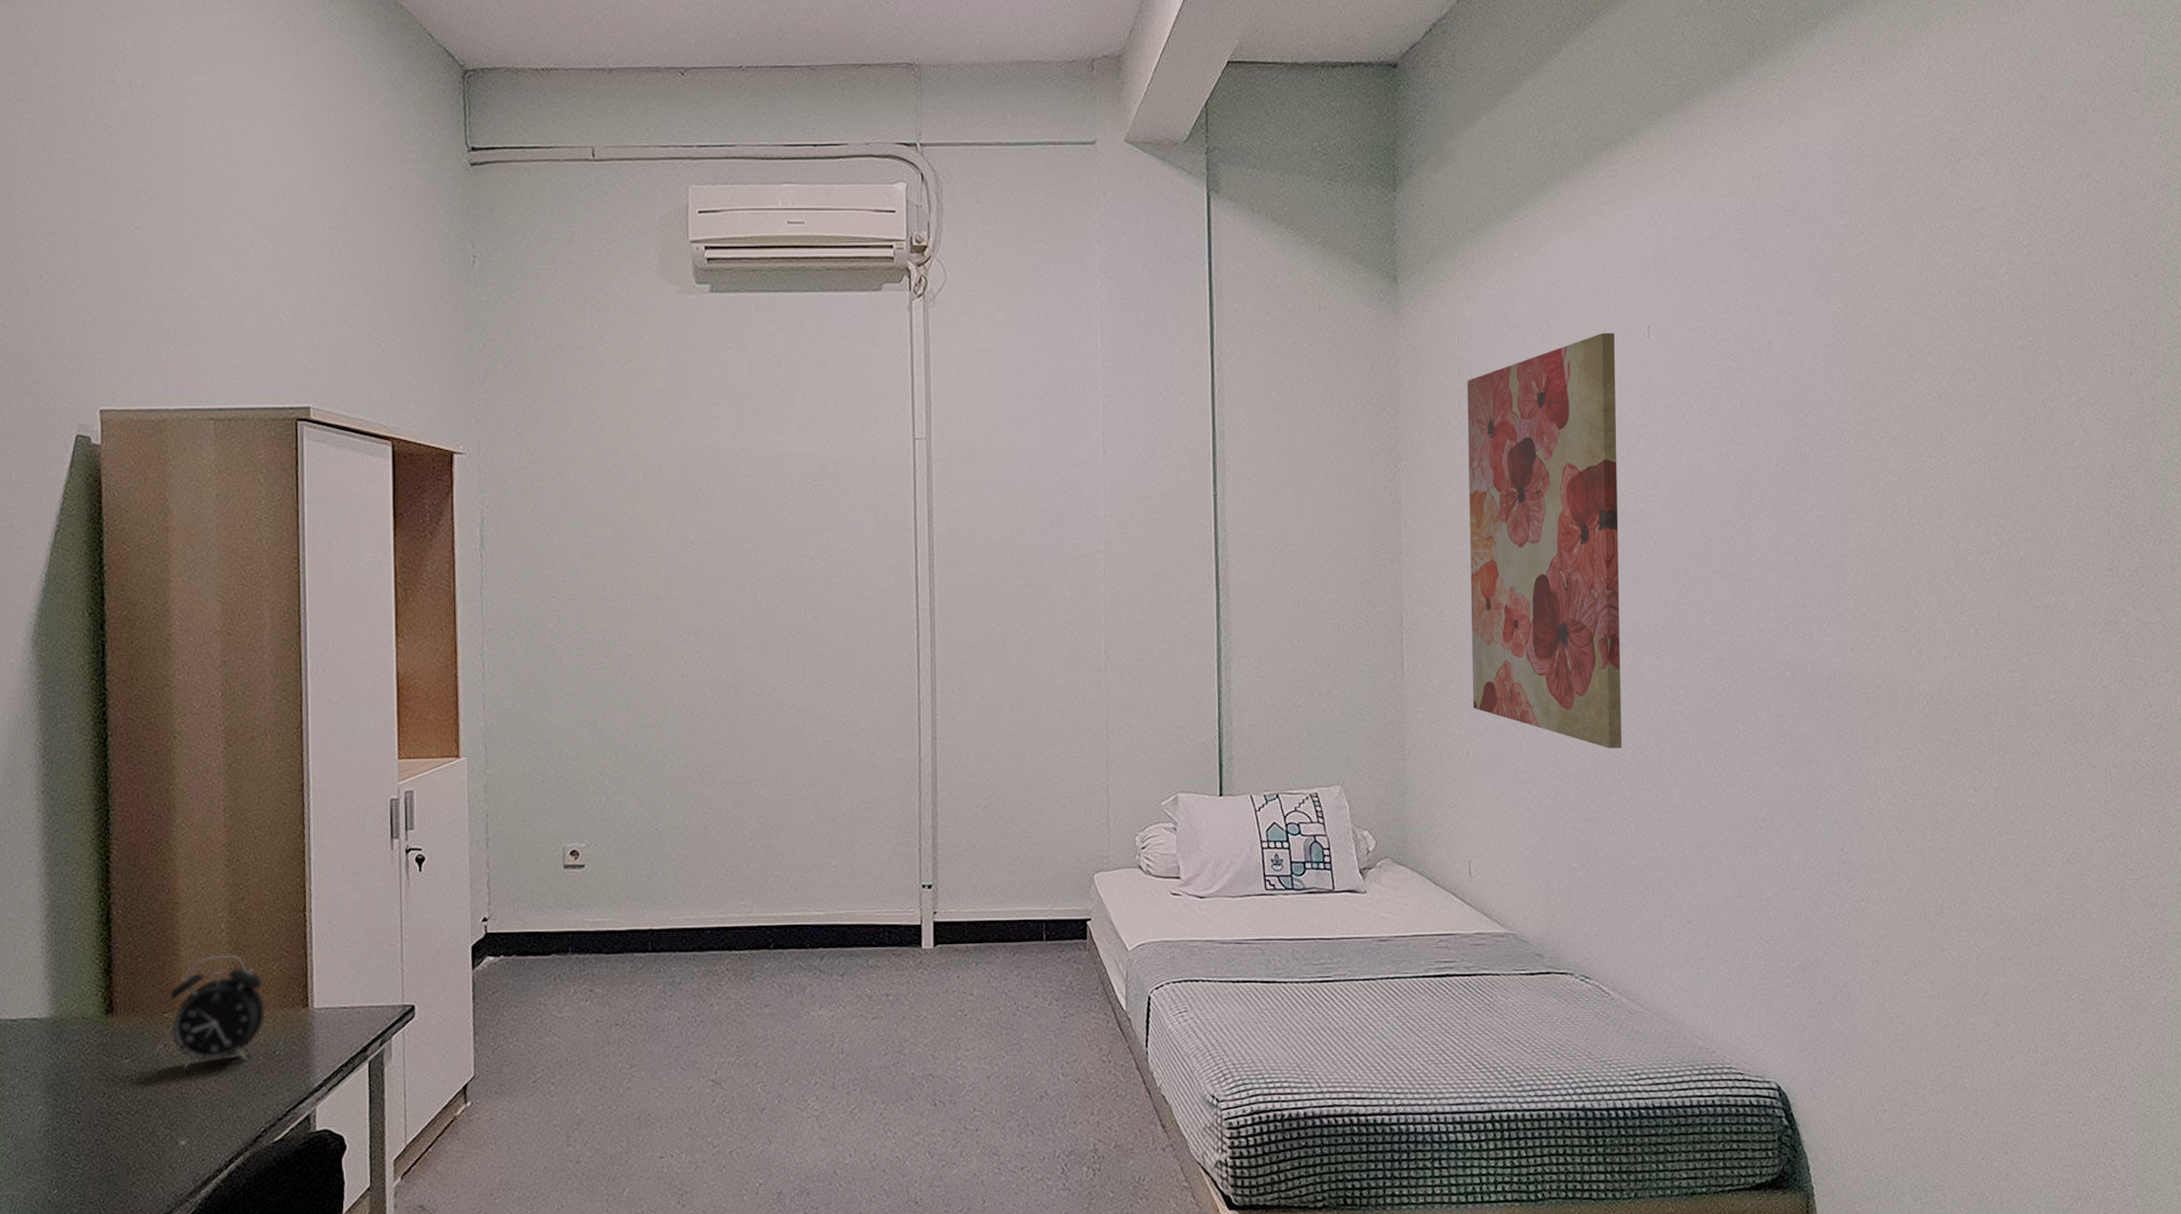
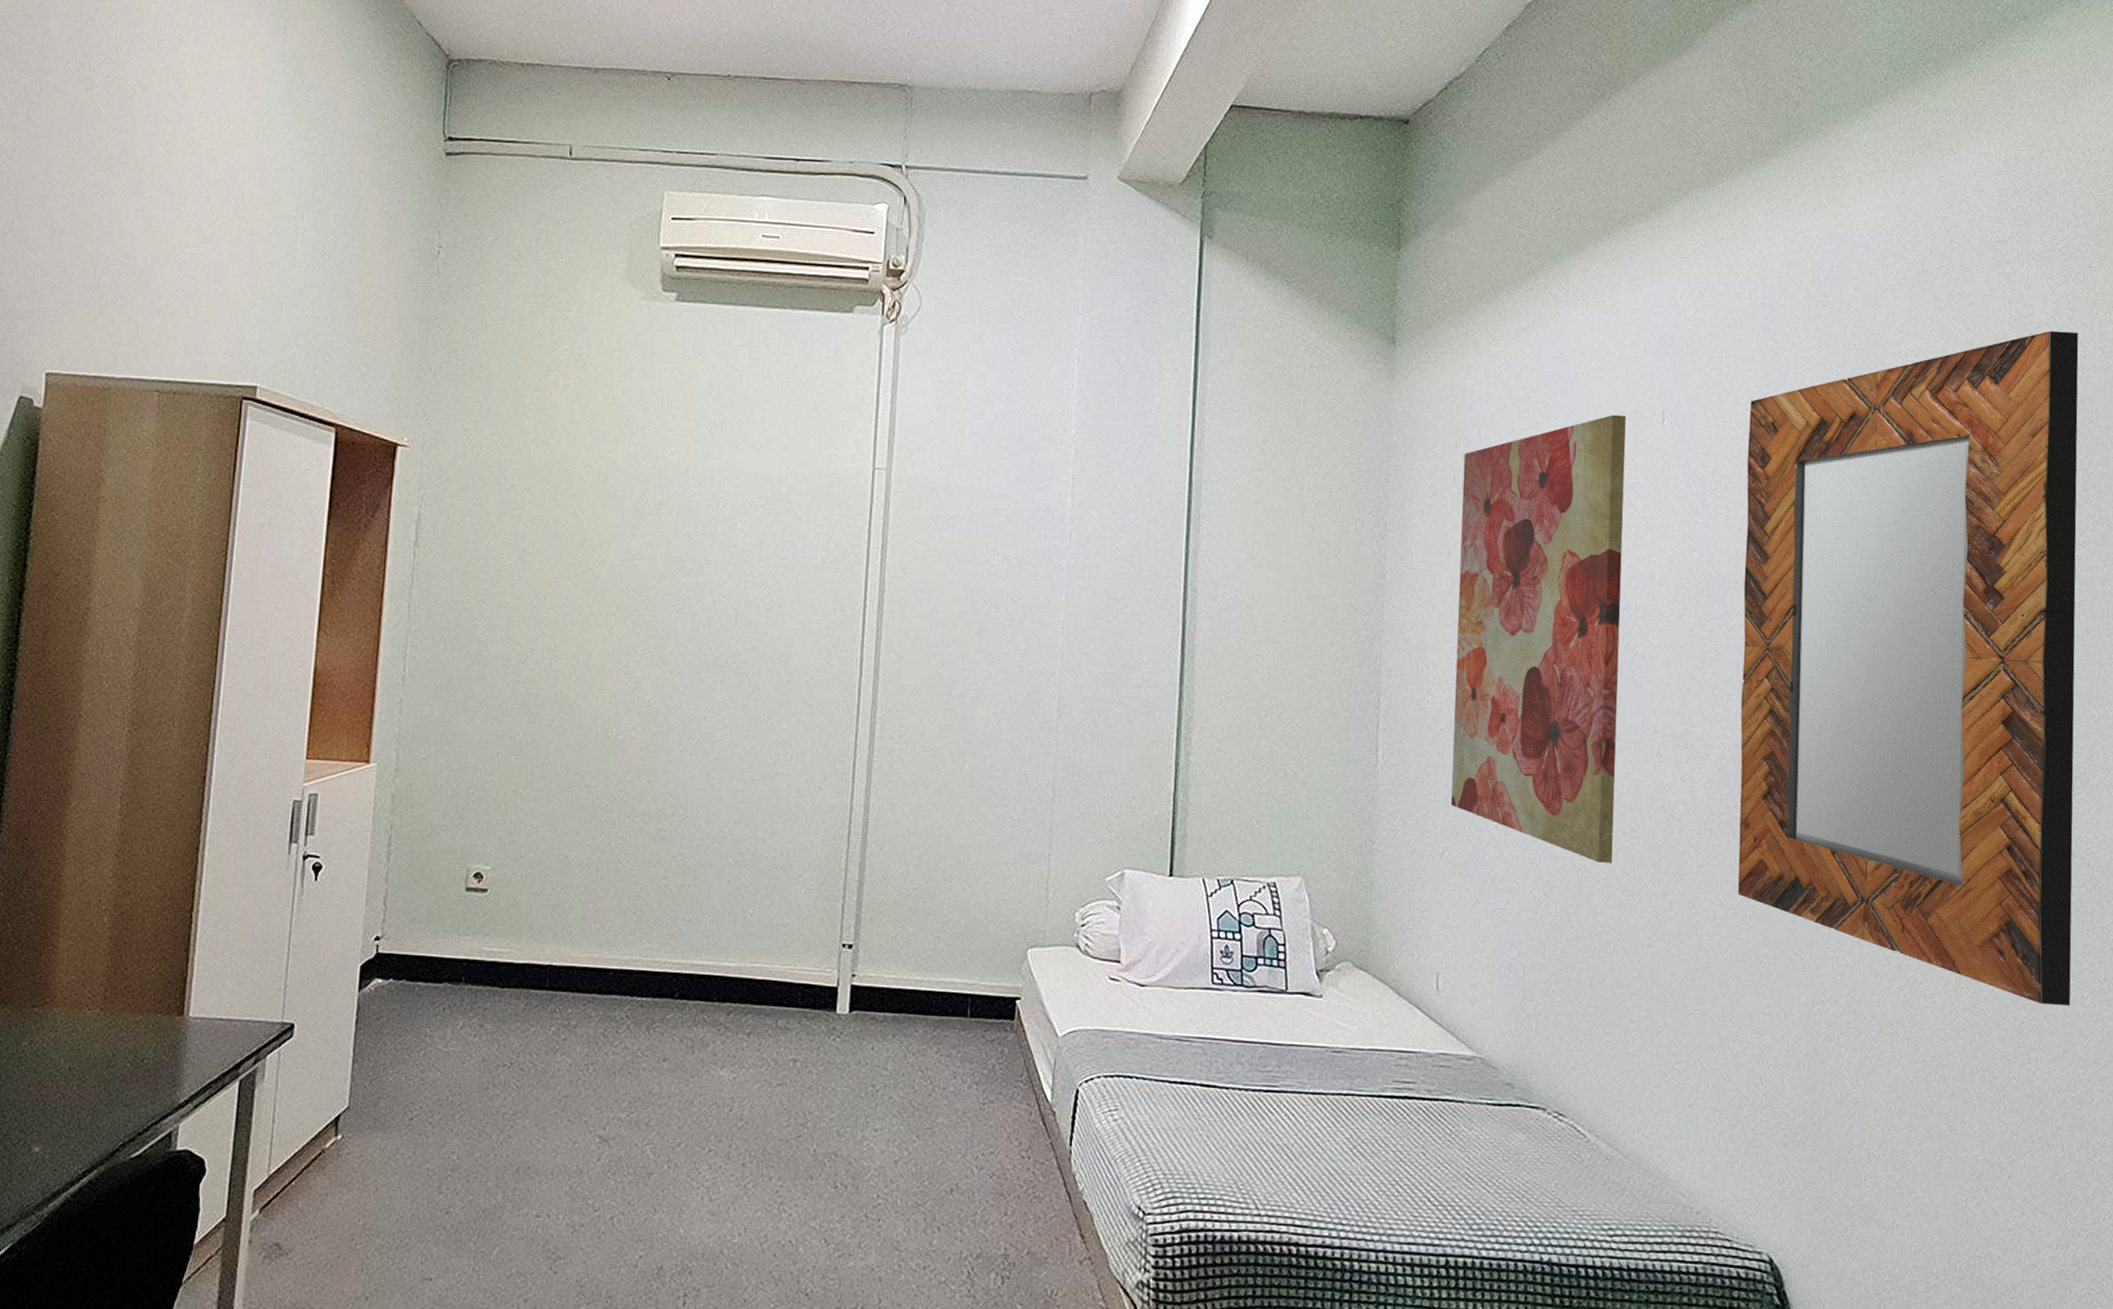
alarm clock: present [169,954,265,1070] -> none [38,950,140,1071]
home mirror: none [1727,222,2035,840] -> present [1737,330,2079,1007]

